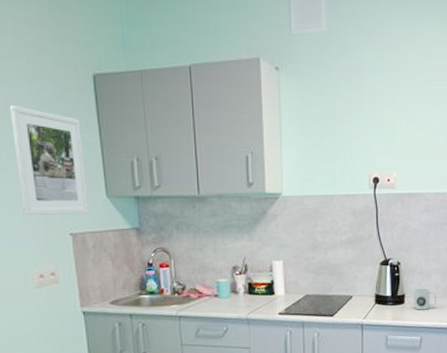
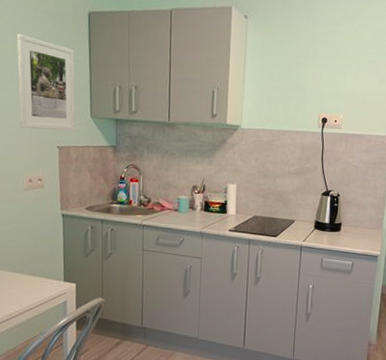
mug: present [413,288,437,310] -> none [348,219,370,239]

